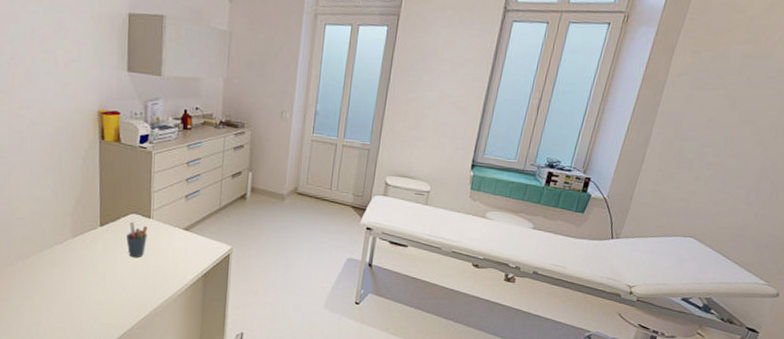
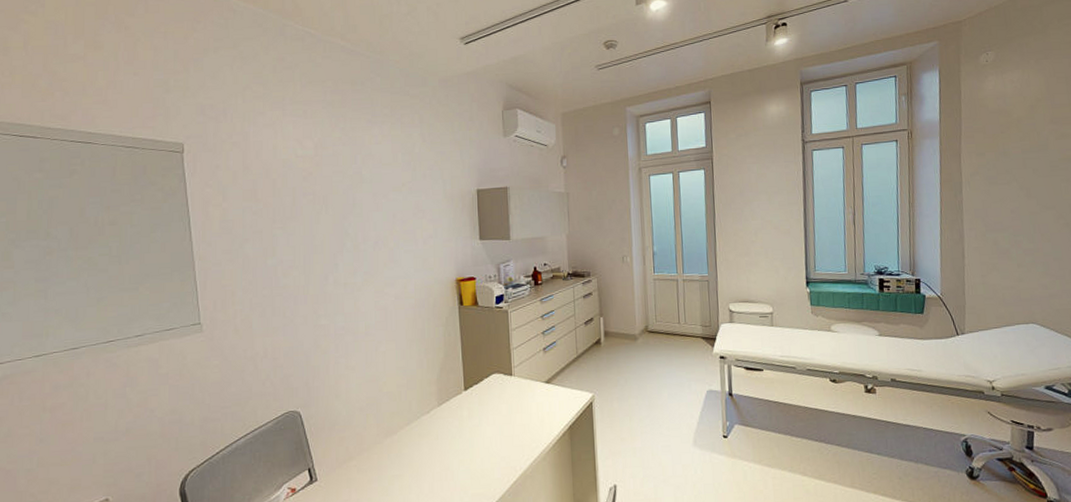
pen holder: present [126,222,148,258] -> none [490,382,511,419]

